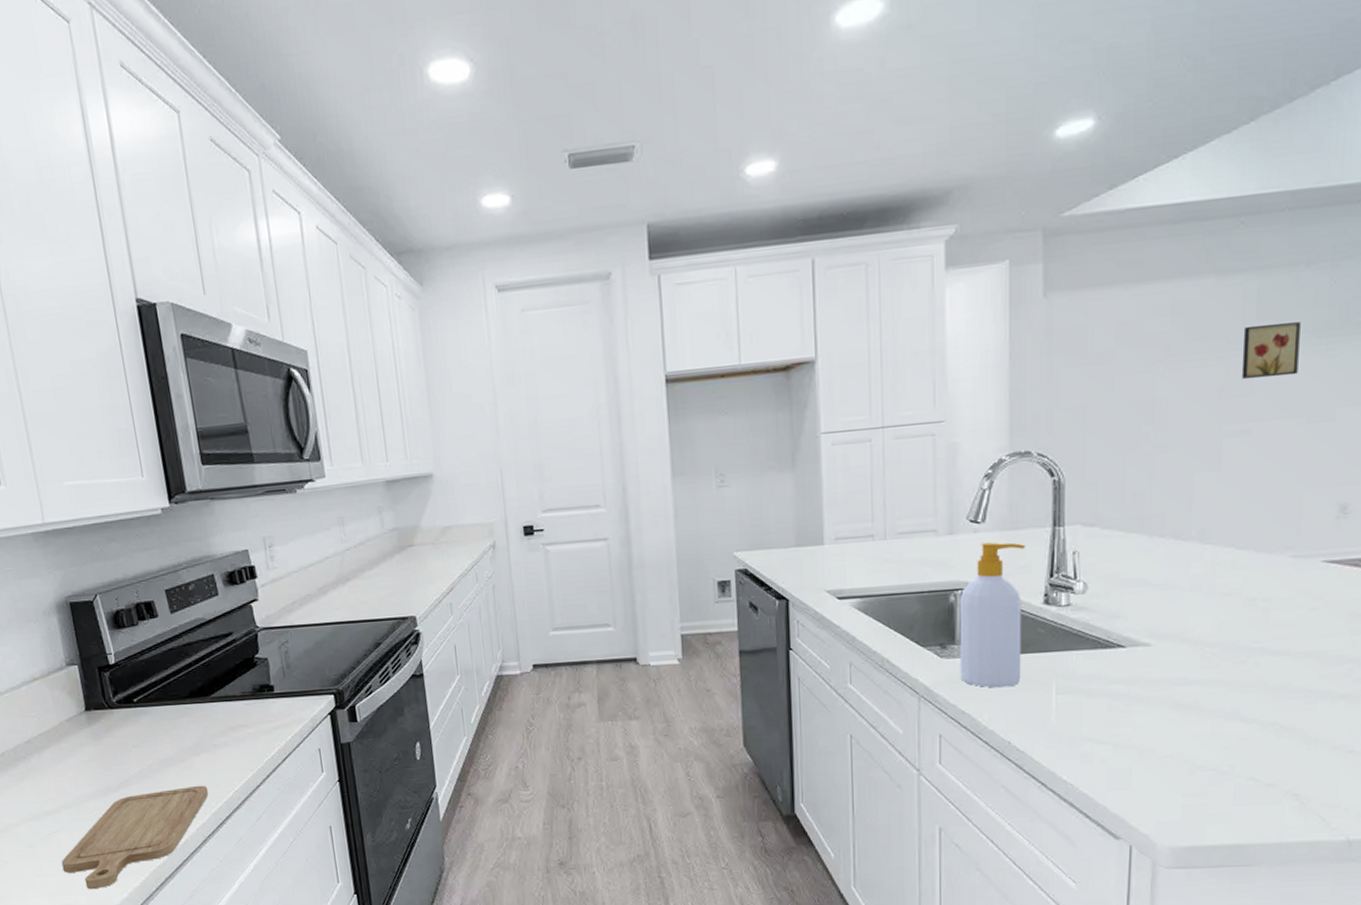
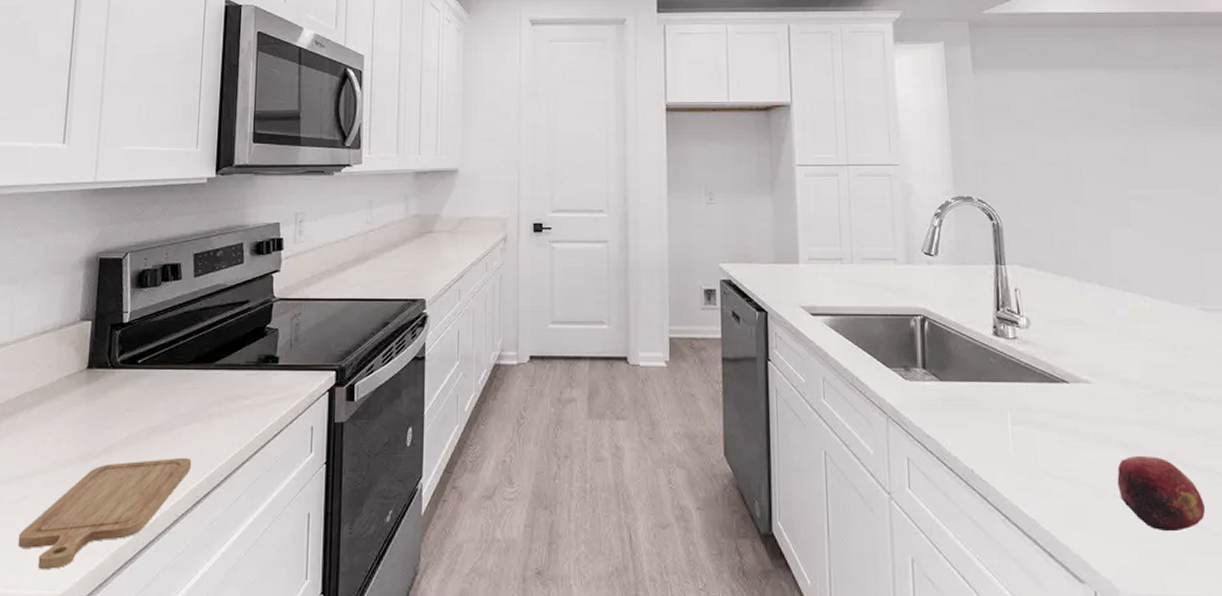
soap bottle: present [959,542,1025,688] -> none [919,274,979,414]
fruit: none [1167,714,1263,786] -> present [1117,455,1206,532]
wall art: present [1241,322,1301,380] -> none [1133,111,1181,154]

